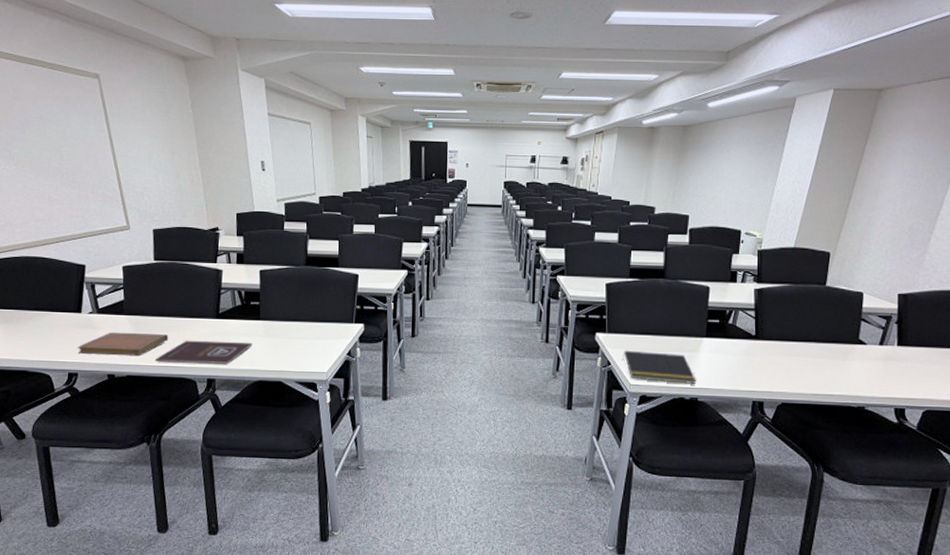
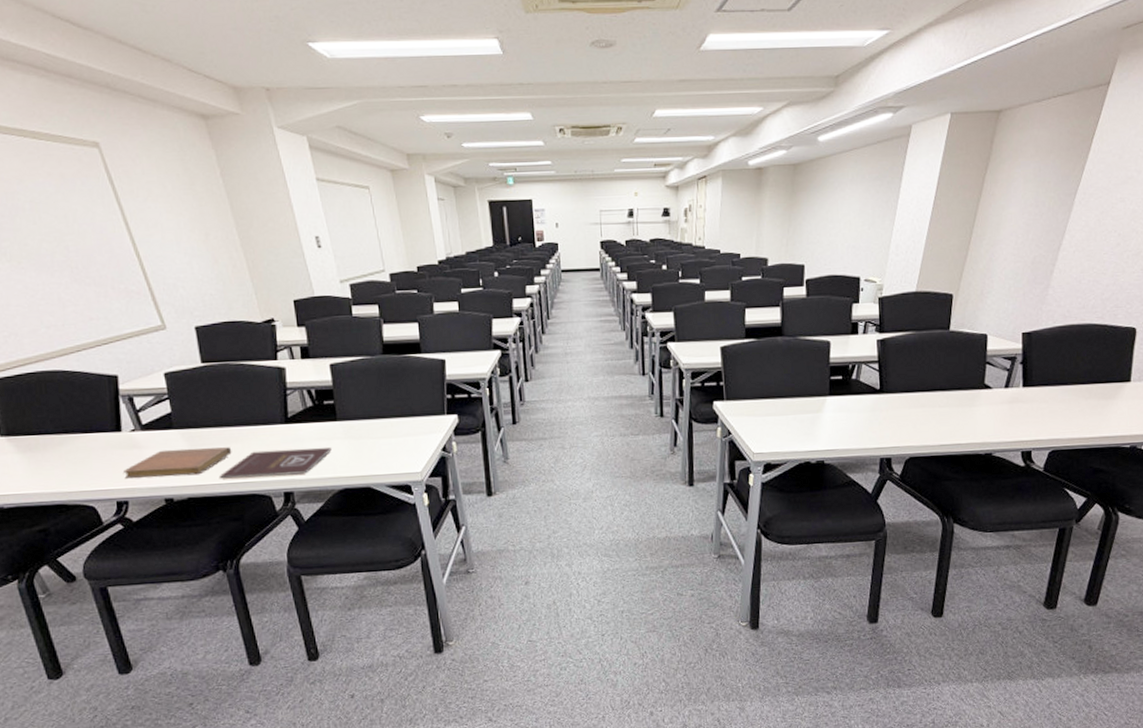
notepad: present [621,350,697,384] -> none [742,416,822,447]

